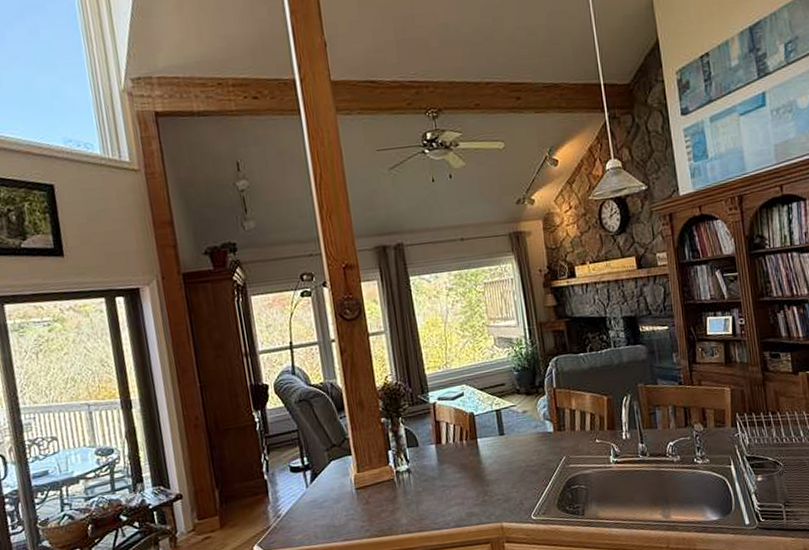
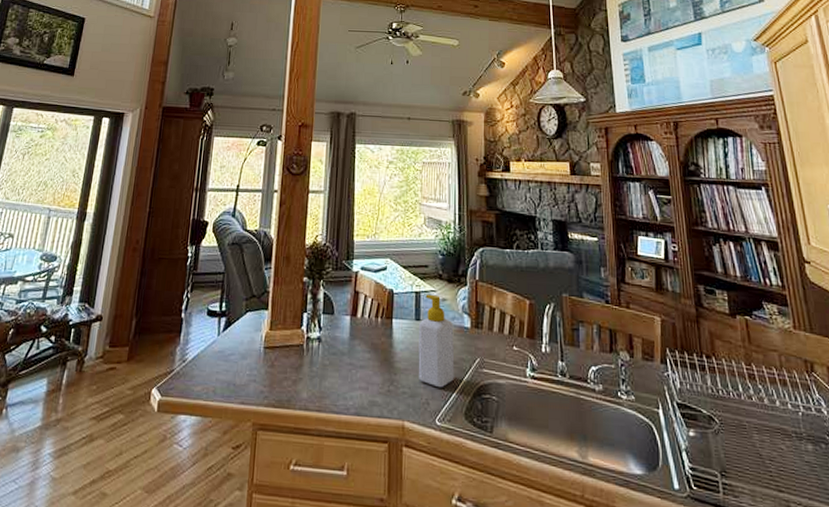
soap bottle: none [504,409,544,489] -> present [418,294,455,388]

